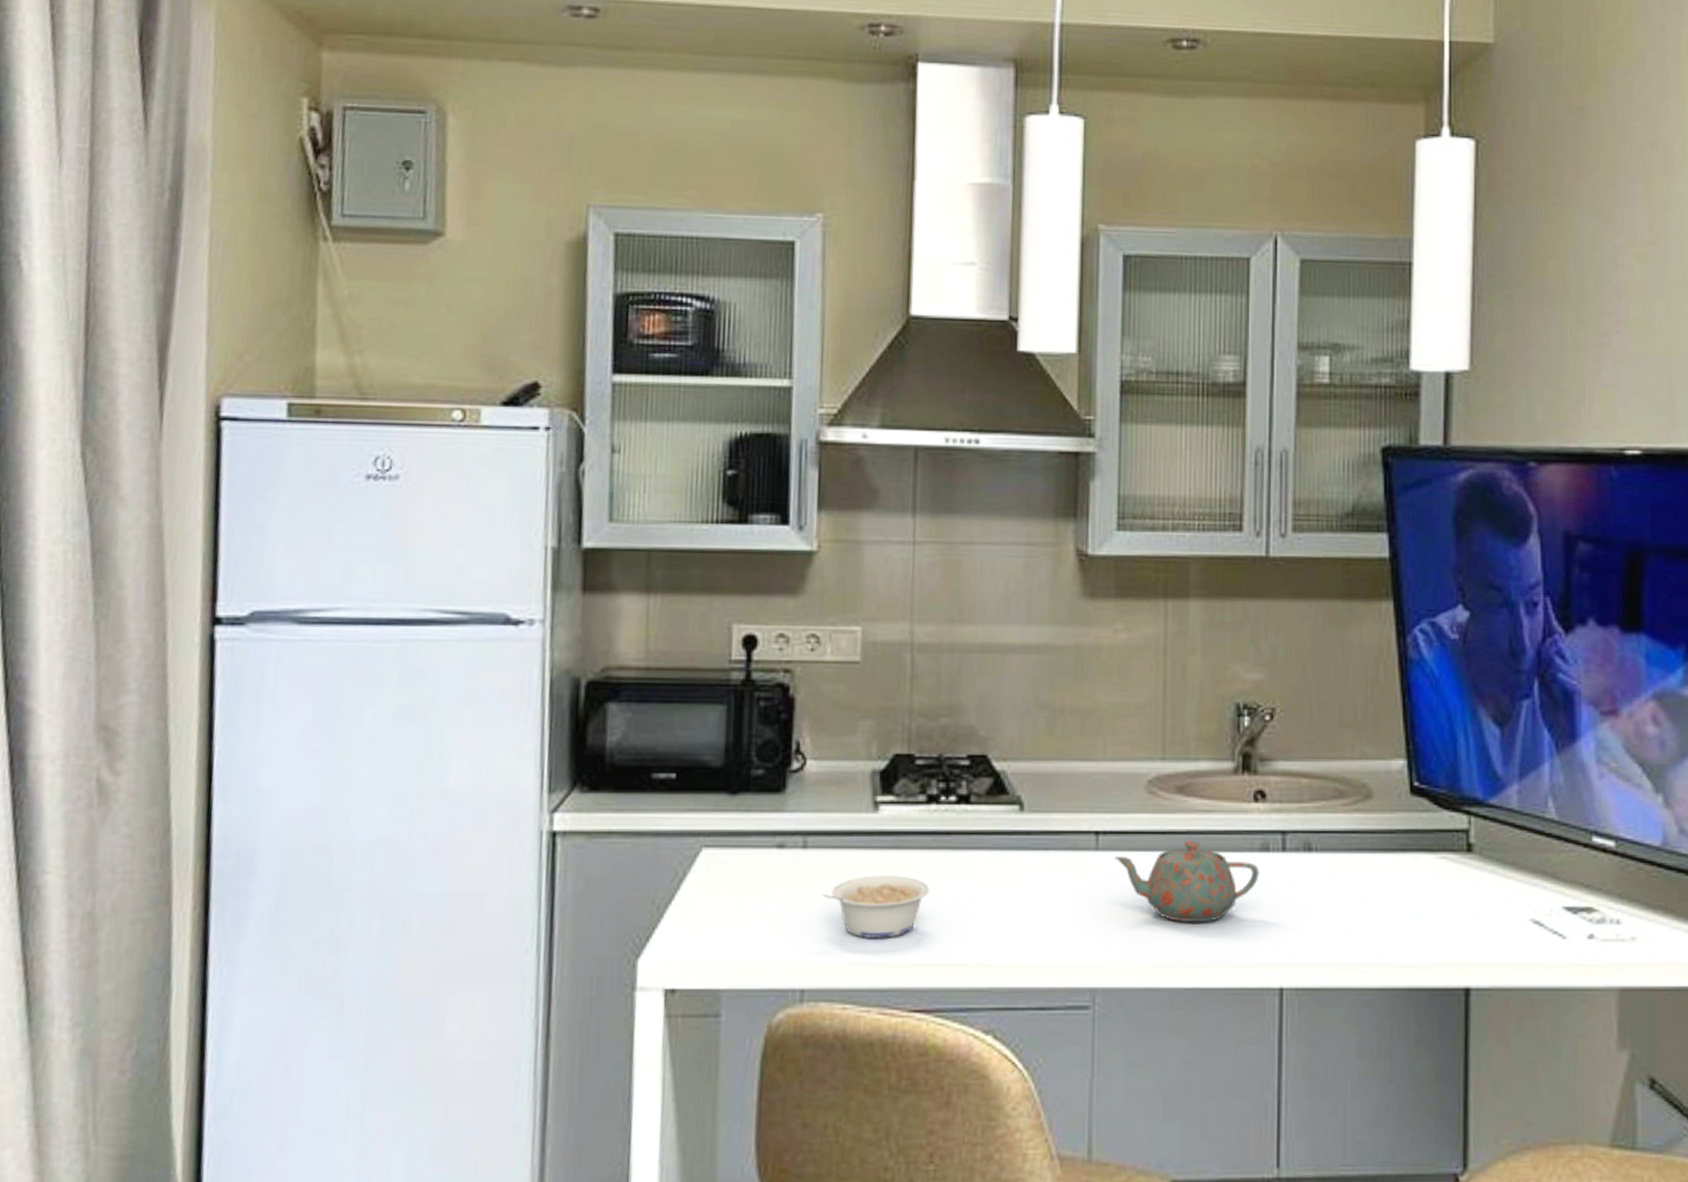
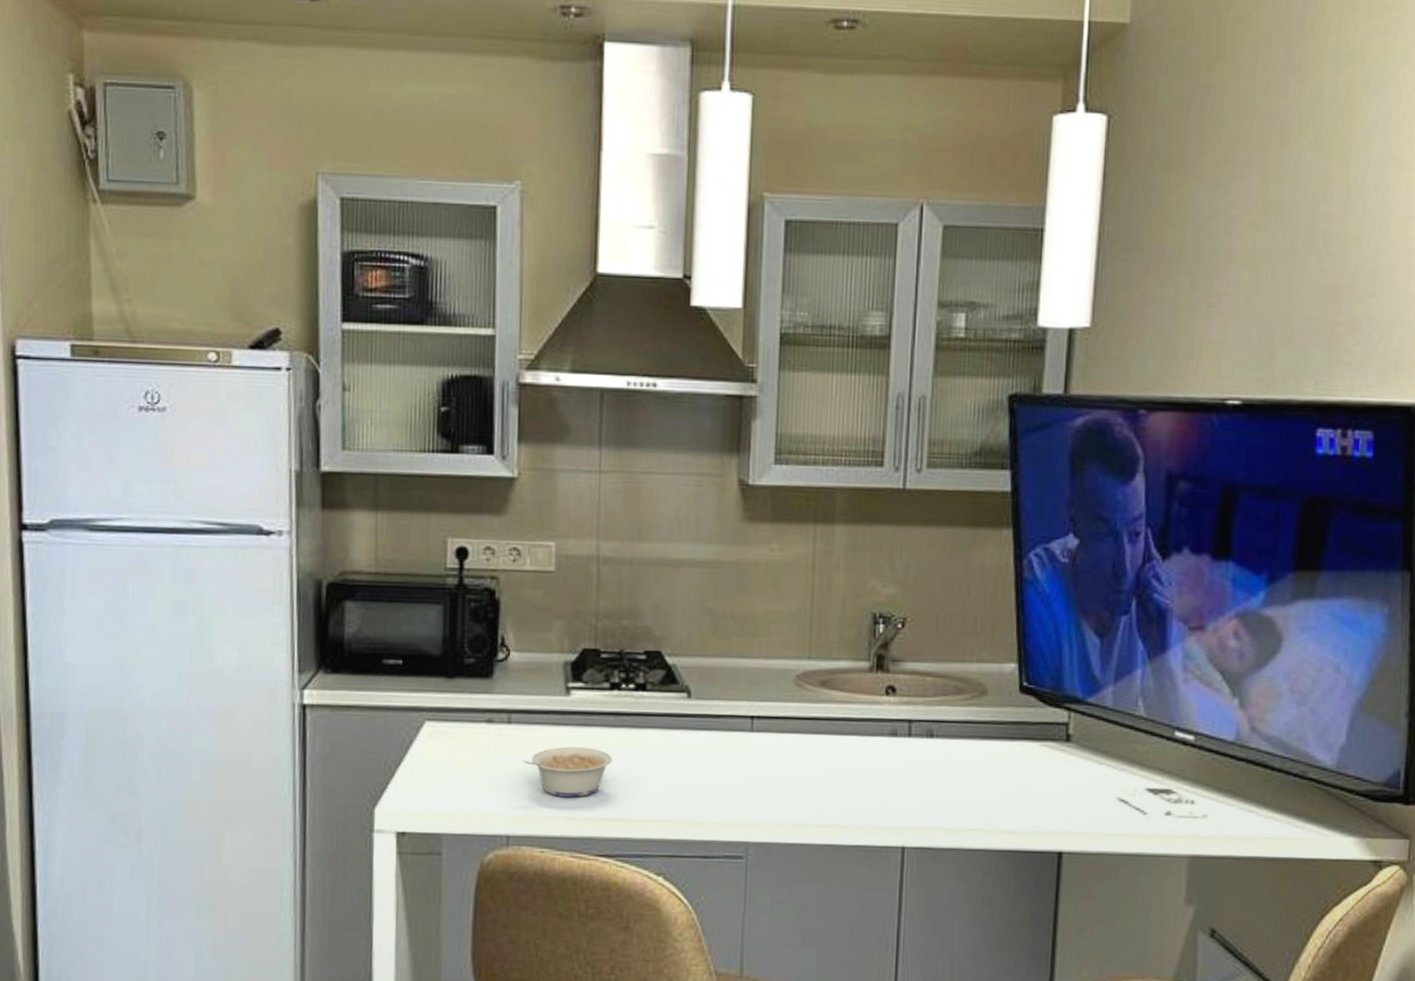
teapot: present [1113,840,1259,923] -> none [765,725,888,793]

